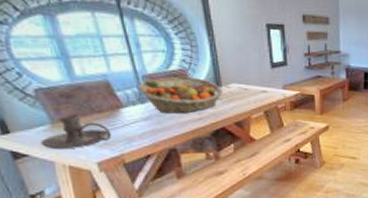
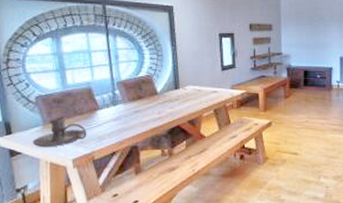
fruit basket: present [138,76,224,114] -> none [112,81,181,114]

